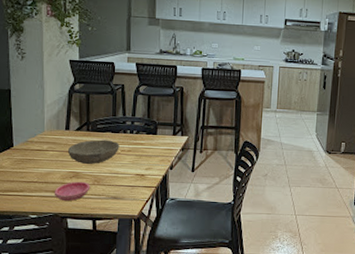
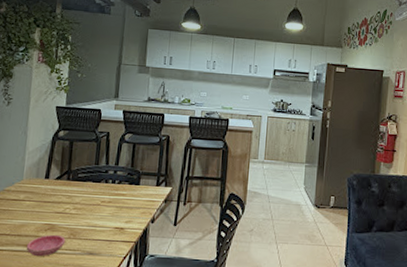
bowl: present [67,139,120,165] -> none [45,189,100,217]

